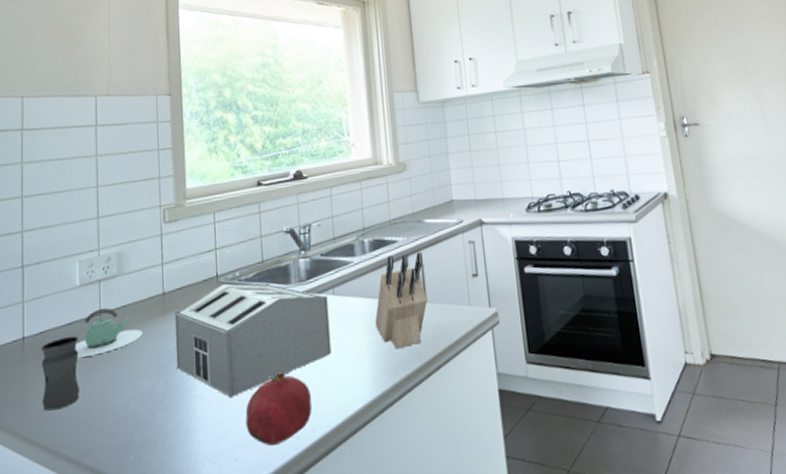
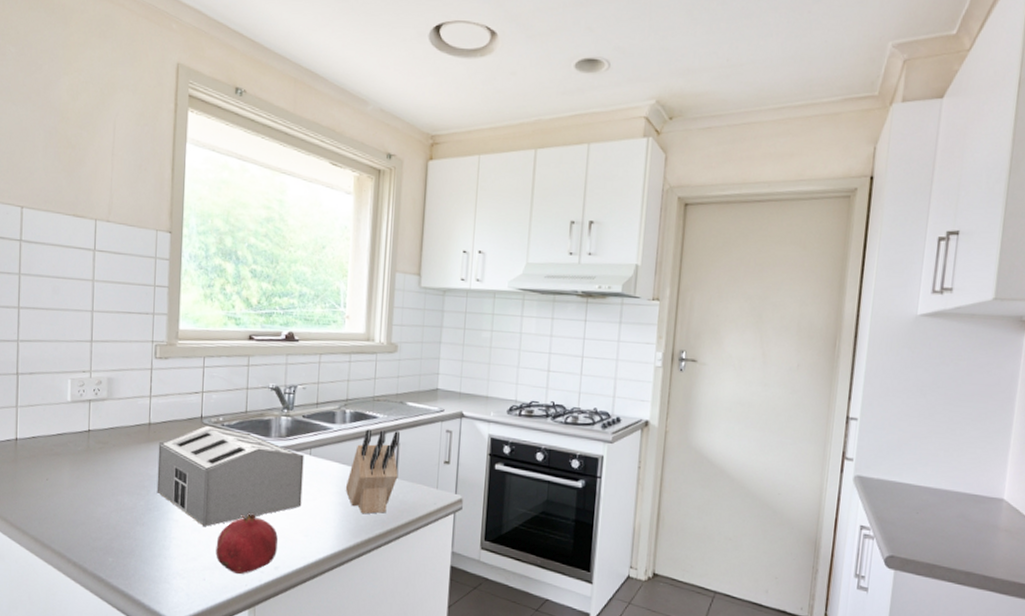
jar: present [41,335,79,411] -> none [32,445,67,508]
teapot: present [75,307,144,359] -> none [63,426,128,467]

